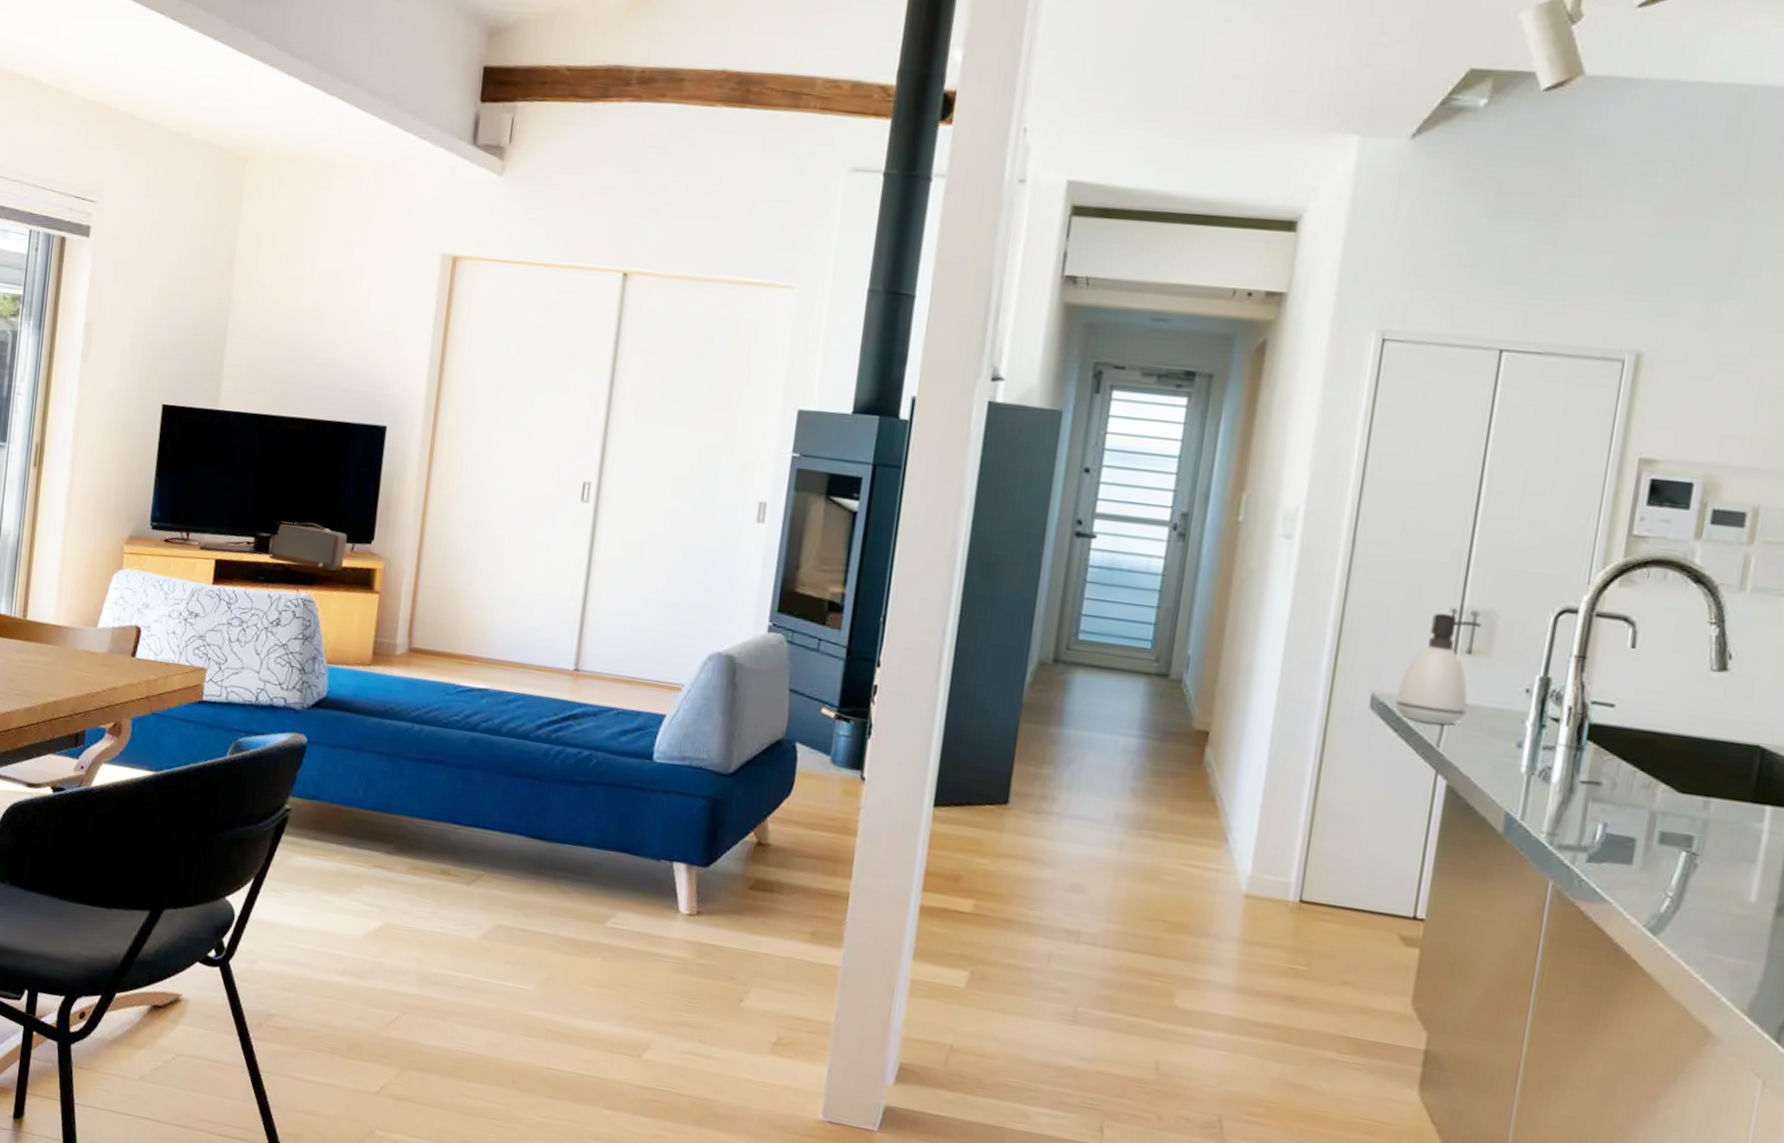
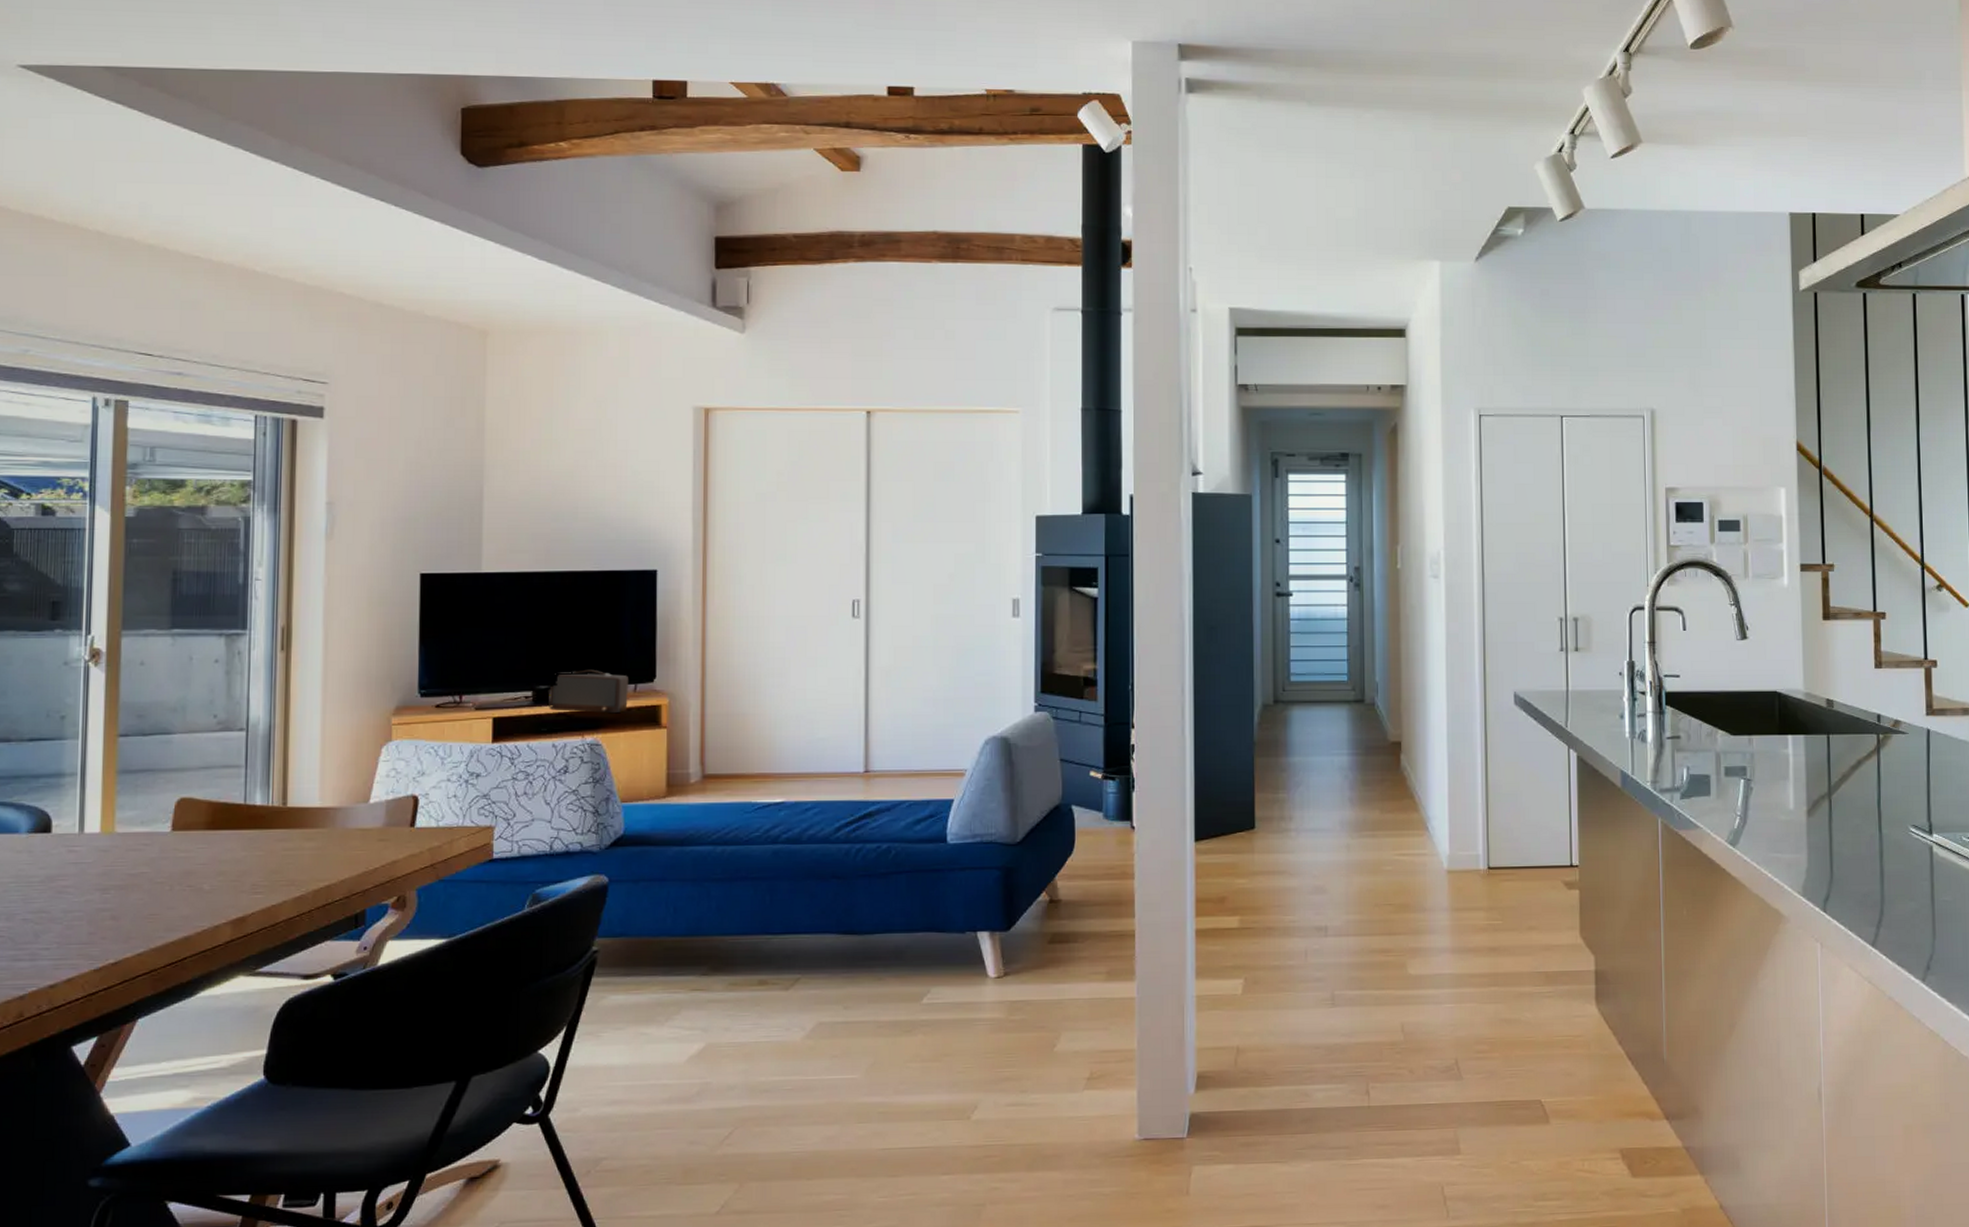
soap dispenser: present [1395,613,1481,726] -> none [1531,622,1581,711]

